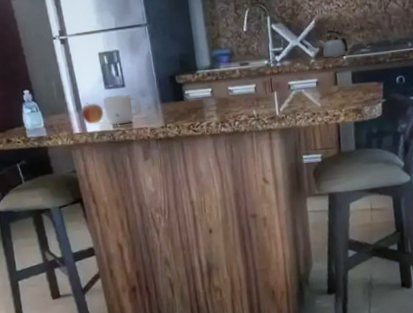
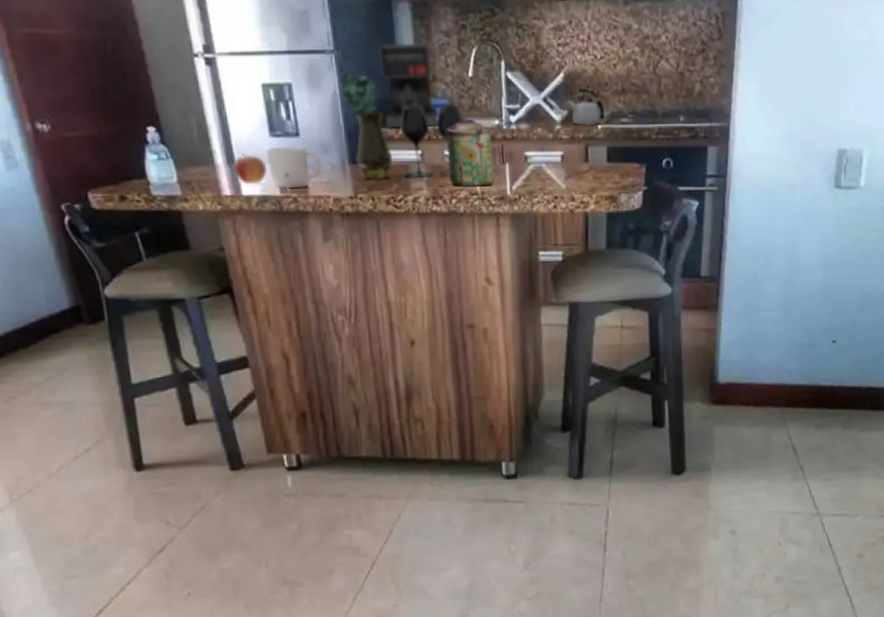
vase: none [152,36,191,113] -> present [339,68,392,180]
coffee maker: none [178,10,223,77] -> present [378,42,438,132]
wine glass: none [195,52,242,110] -> present [400,104,465,179]
canister: none [229,63,267,113] -> present [446,122,495,187]

